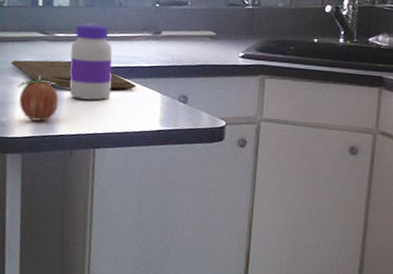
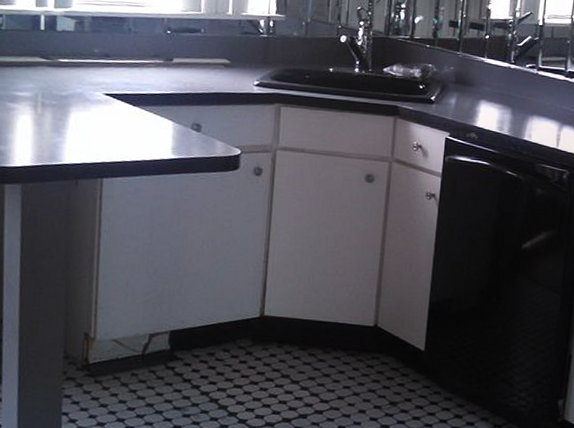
cutting board: present [11,60,136,90] -> none [9,85,147,118]
fruit: present [17,75,59,121] -> none [16,101,63,150]
jar: present [69,24,112,101] -> none [74,50,121,129]

